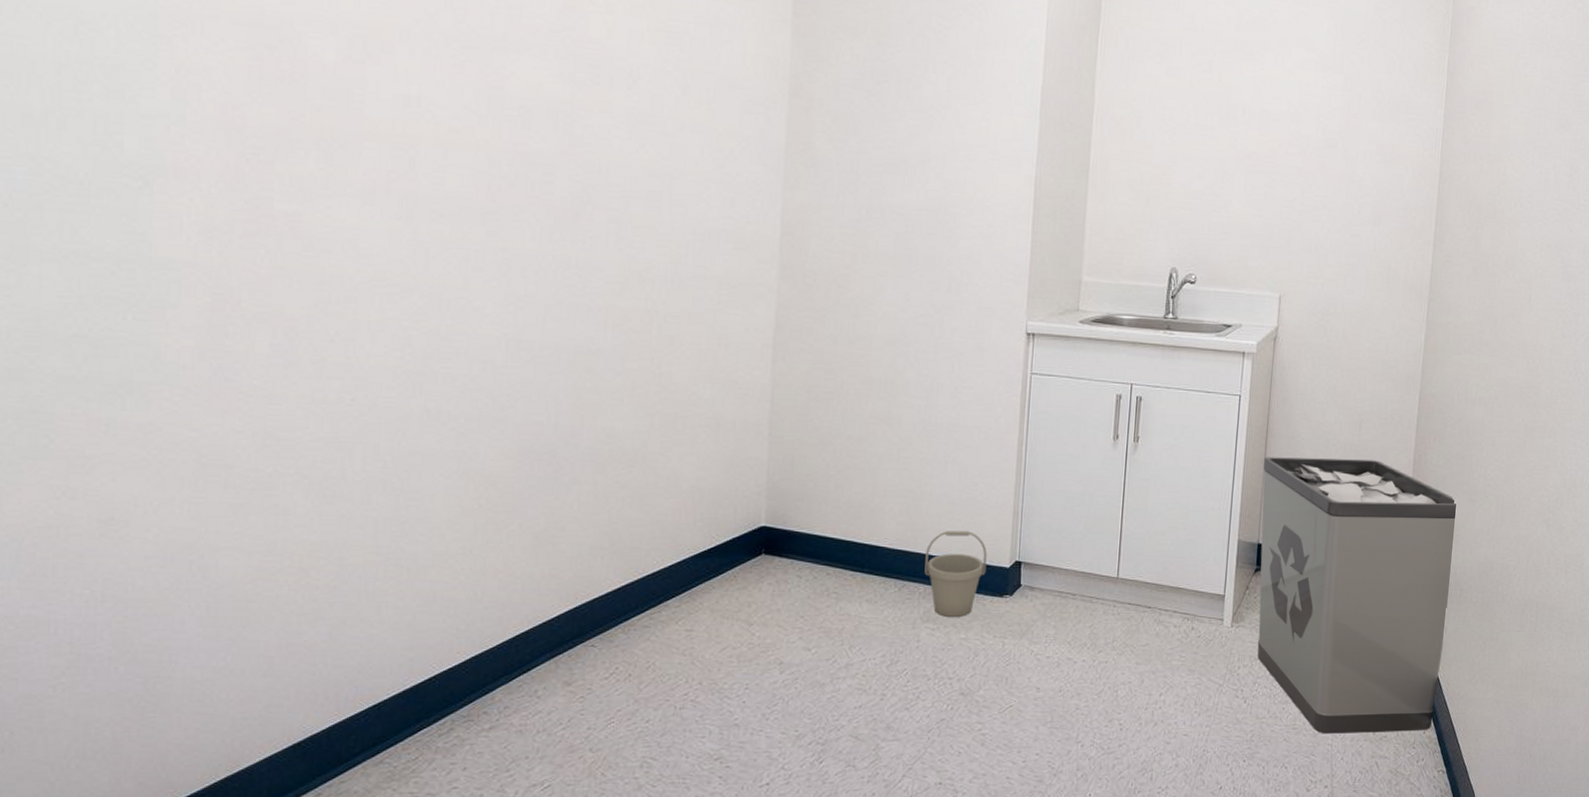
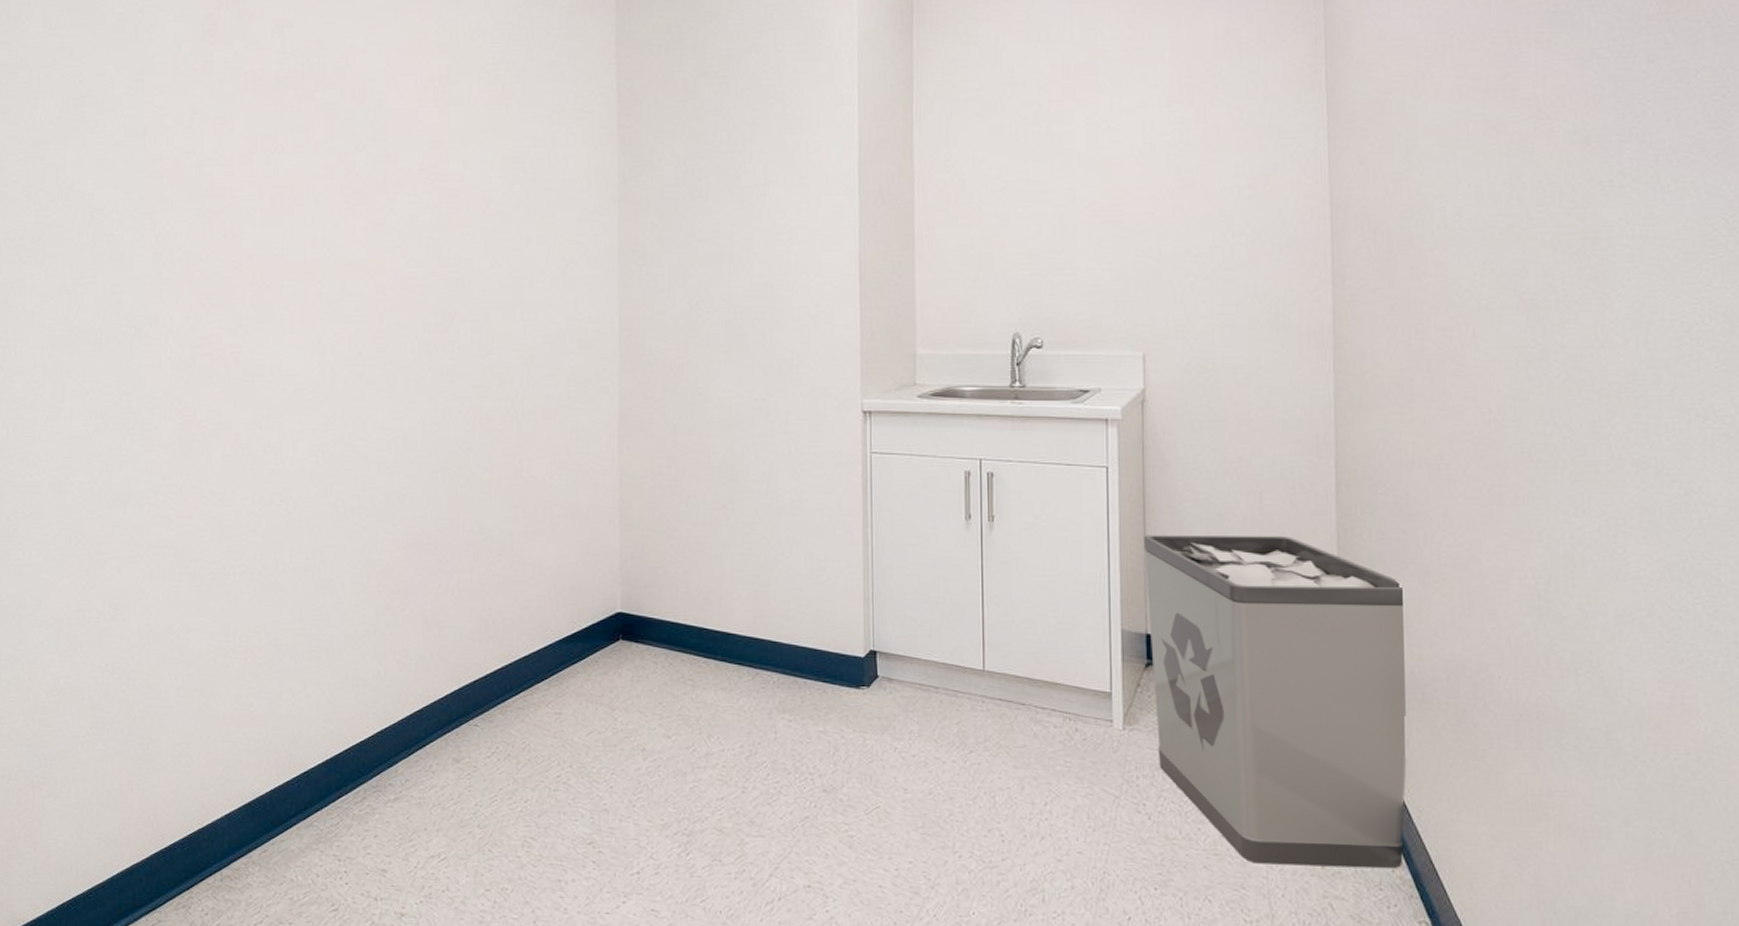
bucket: present [924,531,987,617] -> none [777,618,840,708]

